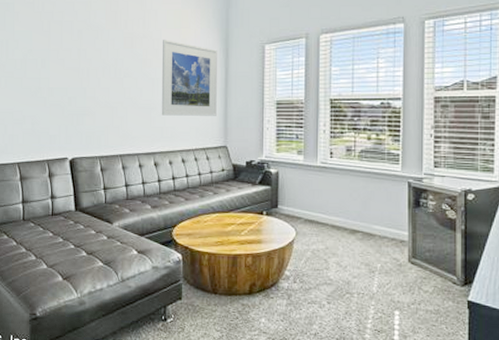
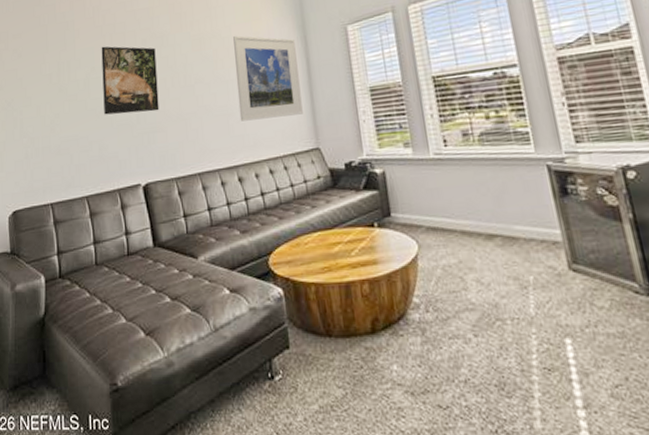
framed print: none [38,31,90,97] -> present [101,46,159,115]

